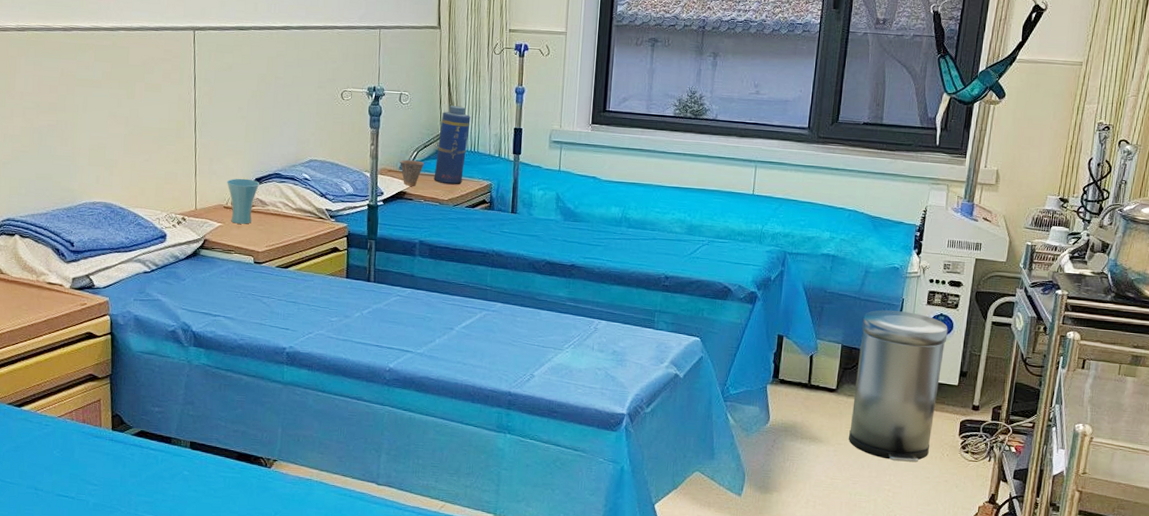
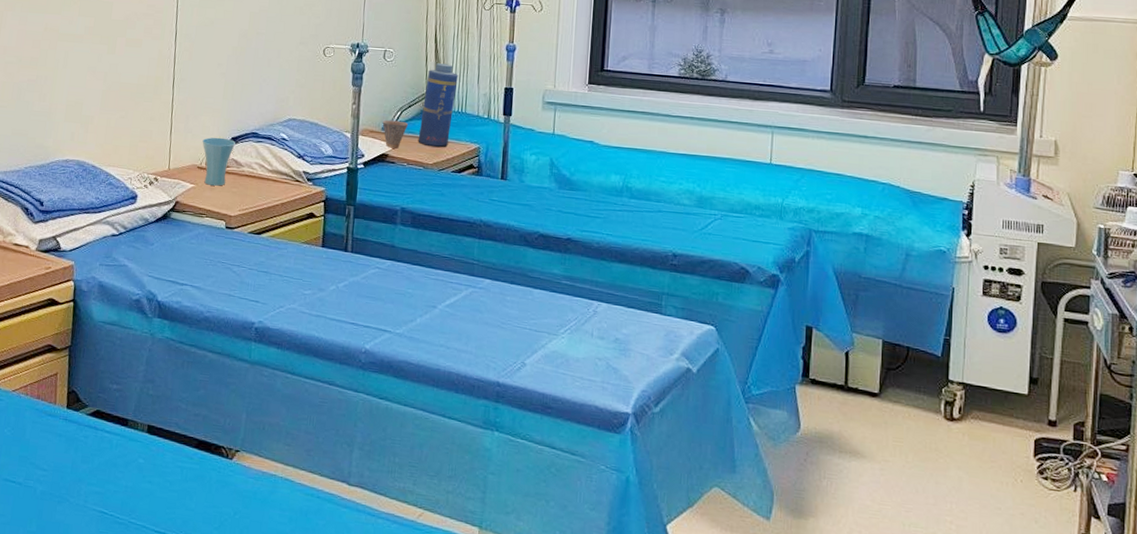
pedal bin: present [849,310,948,463] -> none [898,300,1011,489]

